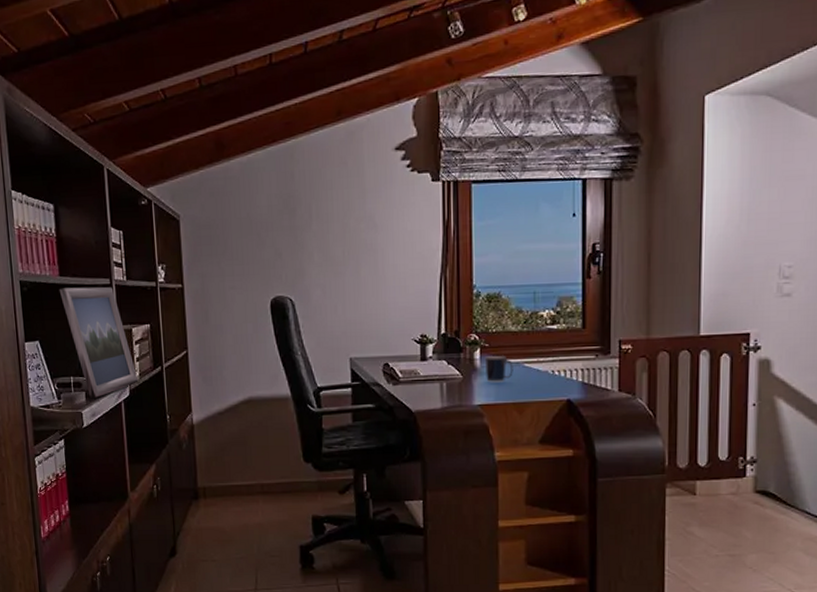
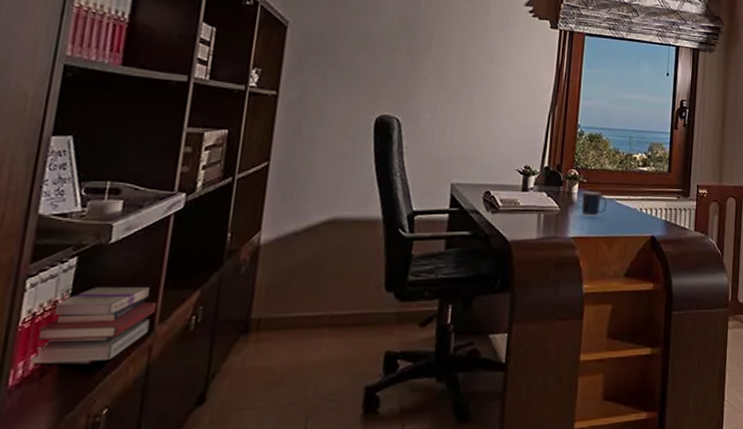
books: none [51,462,127,523] -> present [31,287,158,365]
picture frame: present [59,286,139,399] -> none [116,79,200,210]

